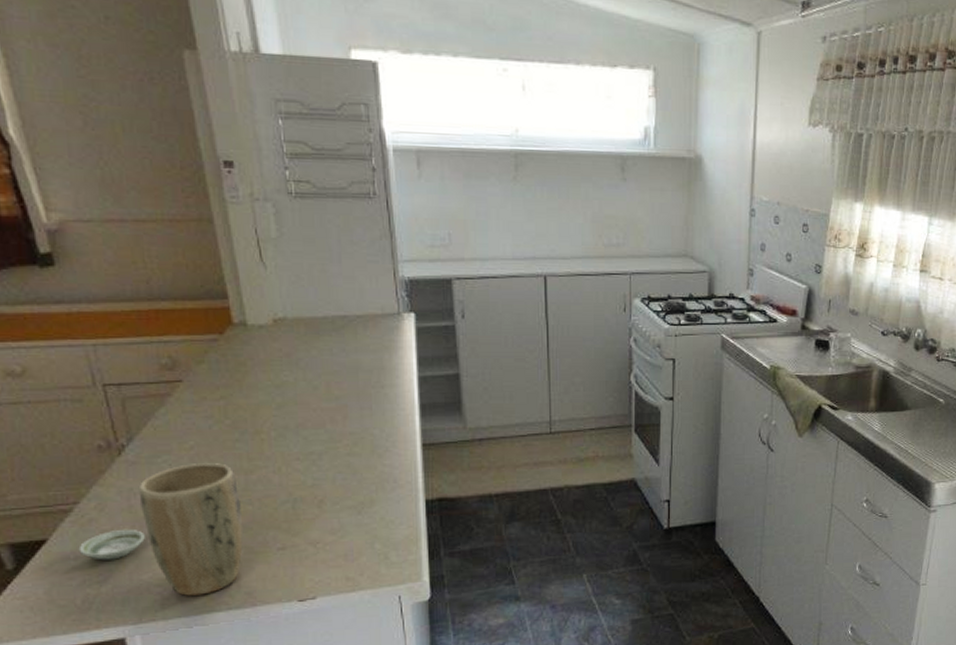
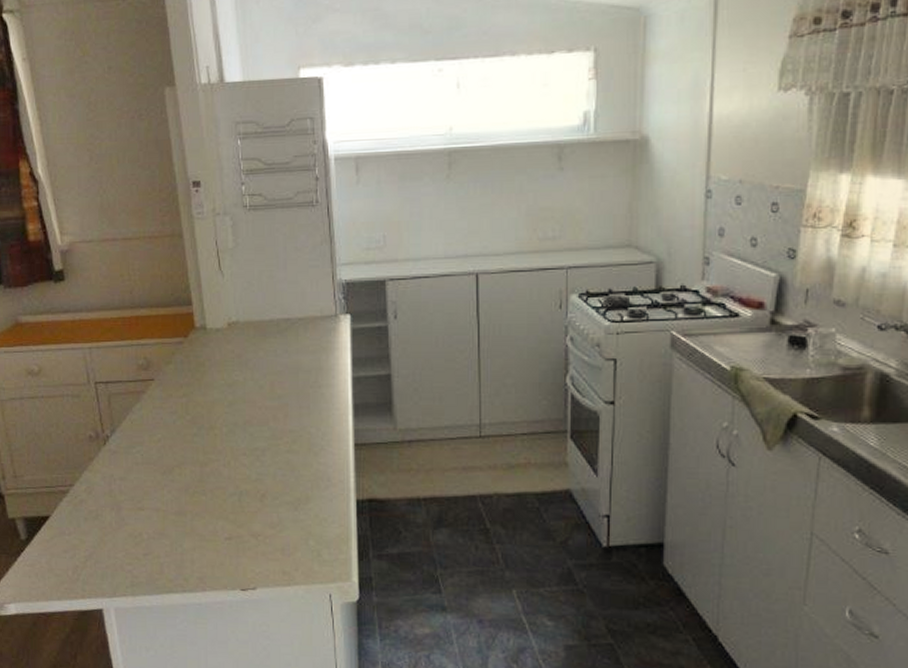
saucer: present [78,529,145,560] -> none [72,510,121,538]
plant pot: present [138,463,243,597] -> none [117,455,198,577]

